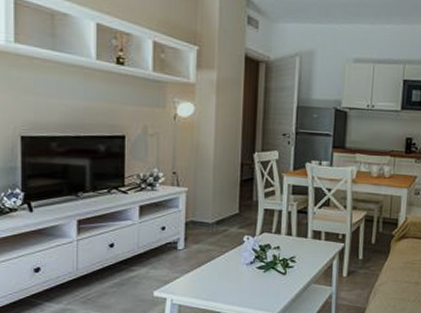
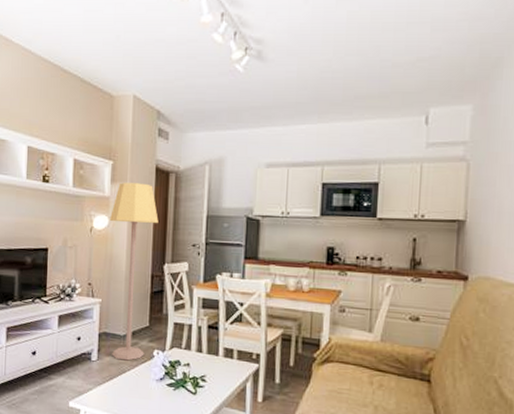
lamp: none [195,69,248,248] -> present [109,182,159,361]

